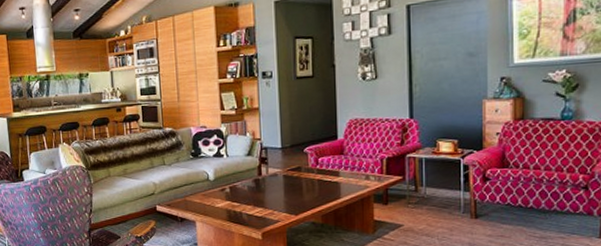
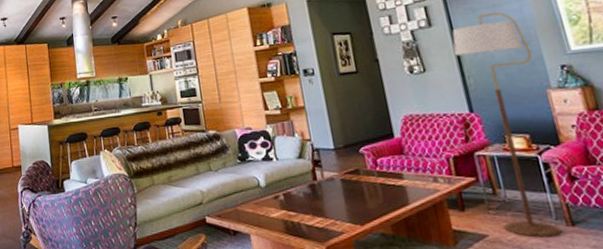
floor lamp: none [406,23,478,228] -> present [452,12,562,238]

